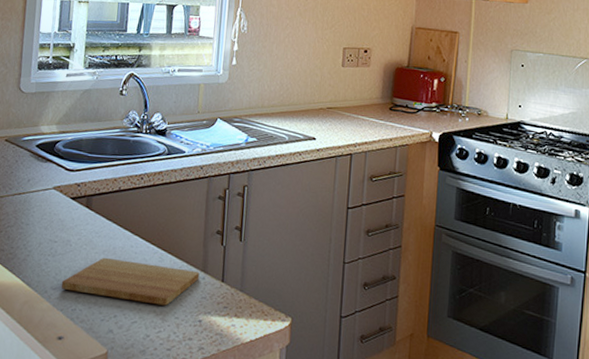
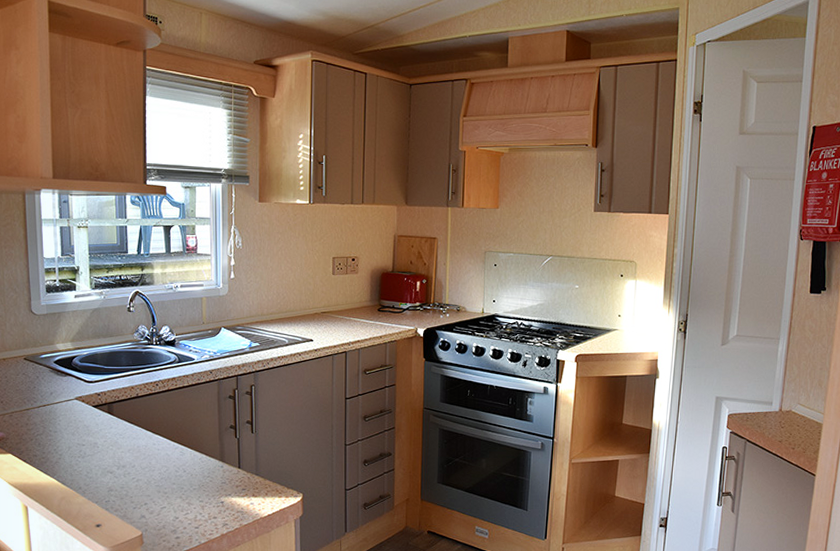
cutting board: present [61,257,200,306] -> none [93,455,218,492]

